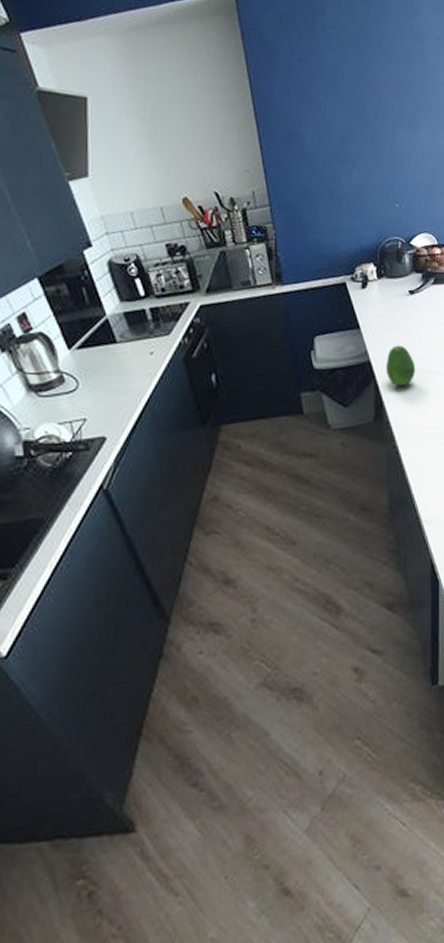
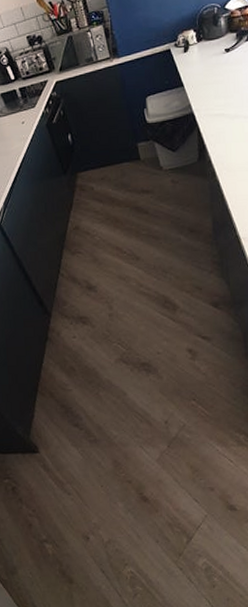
fruit: present [385,345,416,387] -> none [206,97,233,131]

